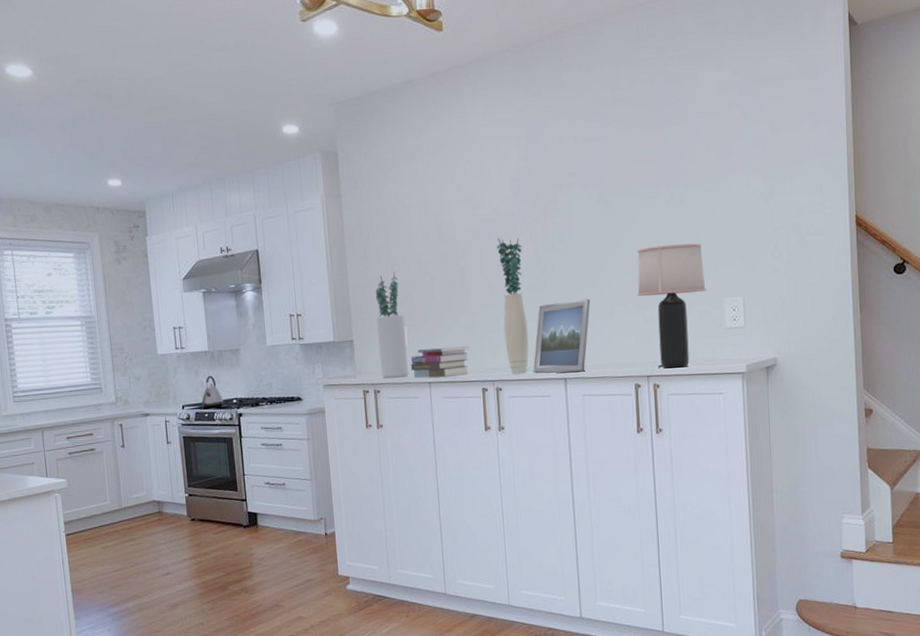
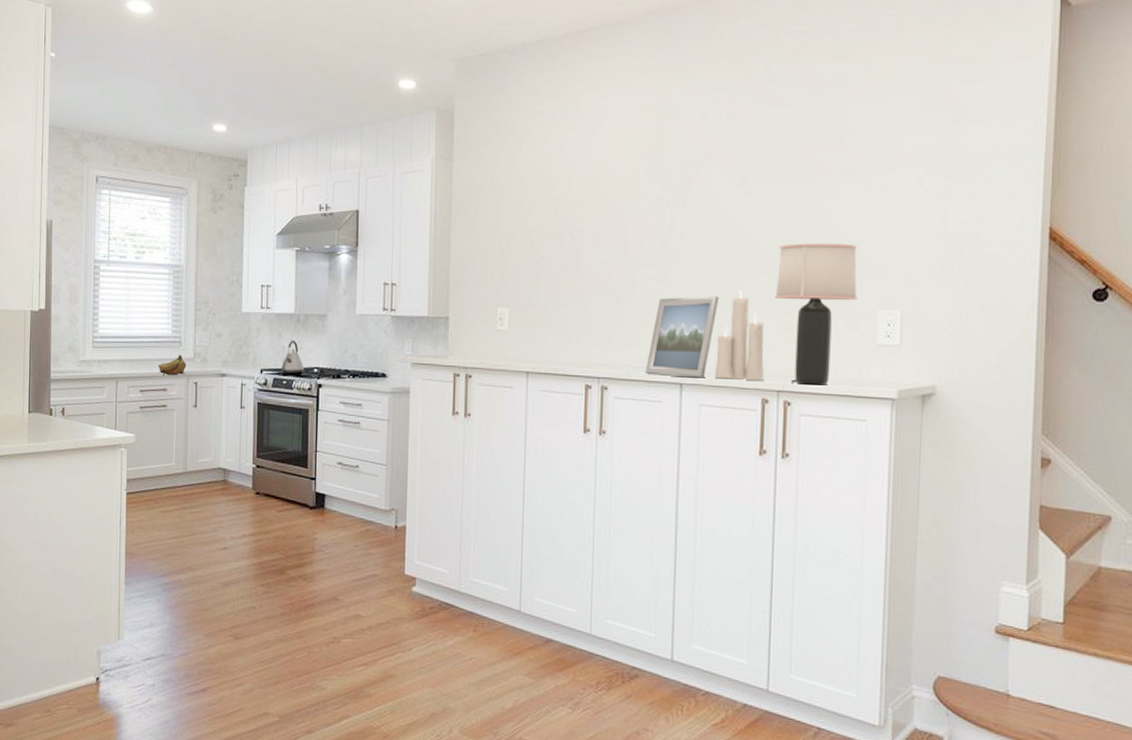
fruit: none [81,400,110,421] -> present [158,355,187,376]
vase: present [375,271,409,380] -> none [475,246,507,364]
books: present [410,346,469,379] -> none [508,334,576,369]
vase: present [496,238,529,374] -> none [616,219,646,373]
candle: none [592,292,634,371] -> present [714,290,764,380]

